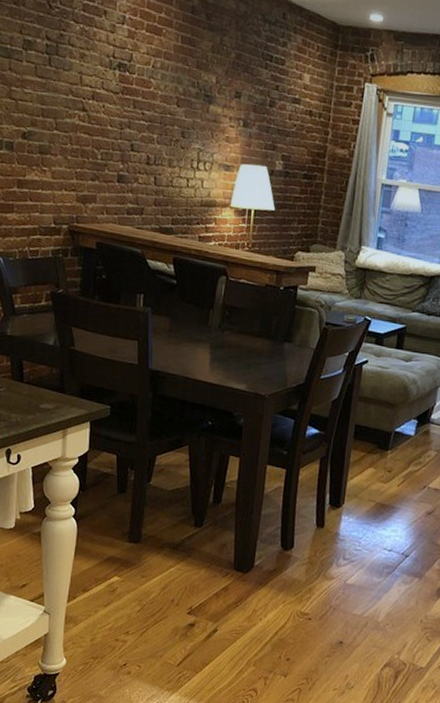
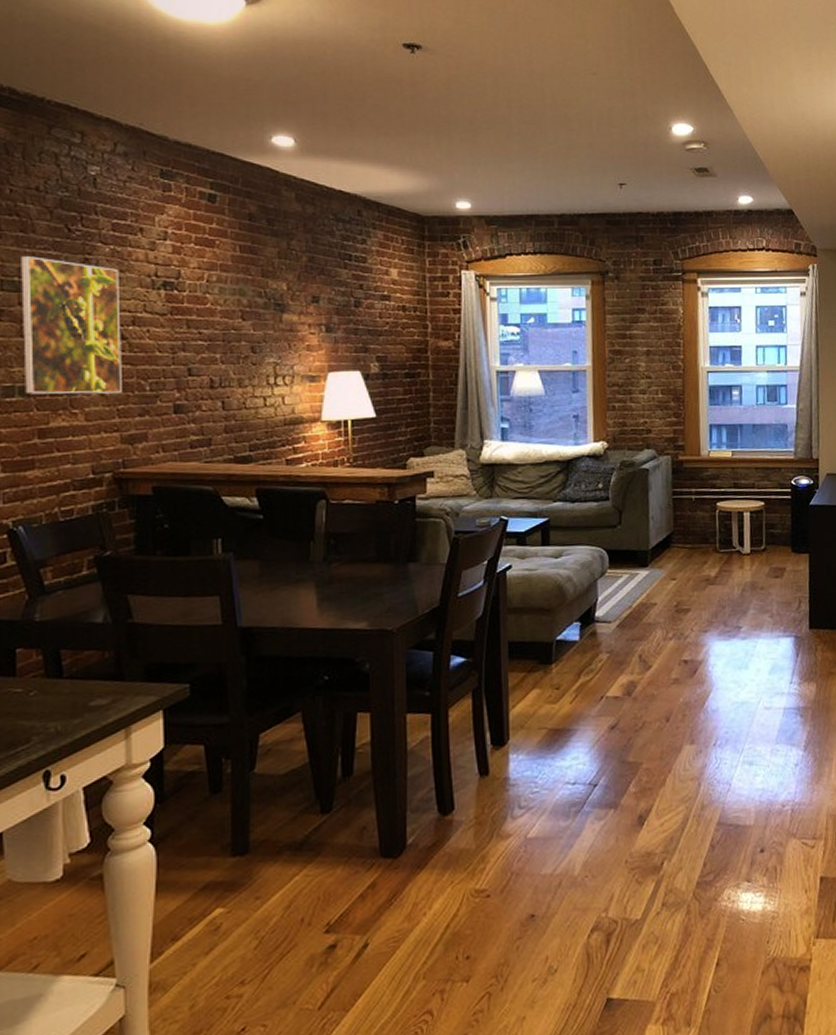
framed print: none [10,26,85,158] -> present [21,256,122,395]

